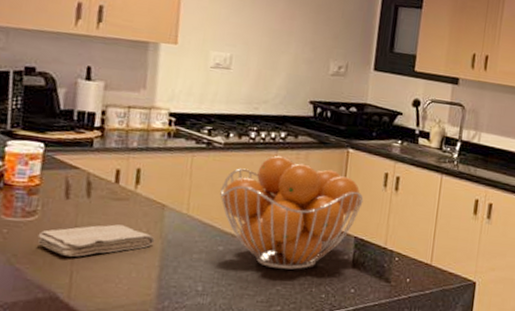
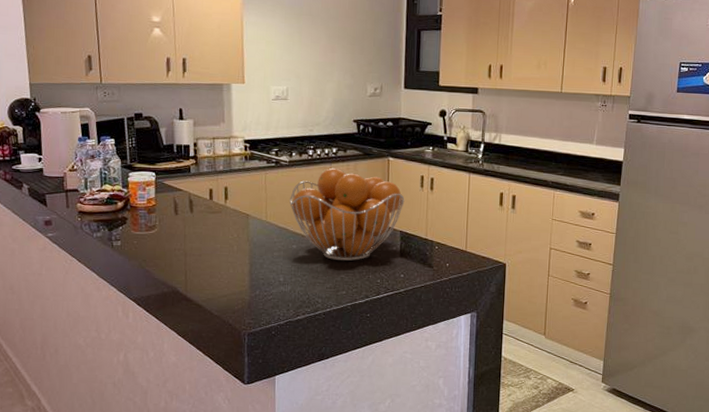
washcloth: present [37,224,155,257] -> none [159,232,244,259]

